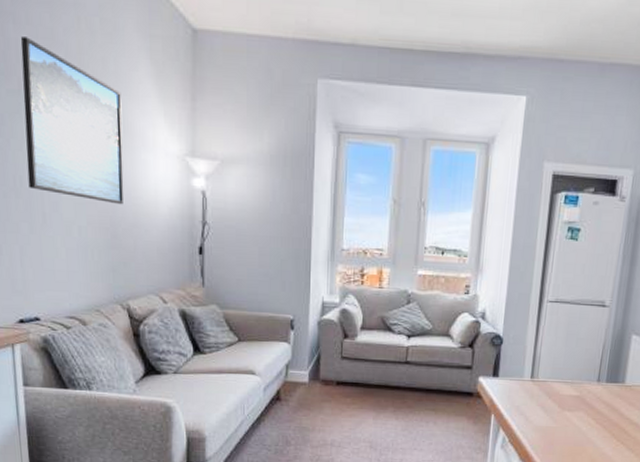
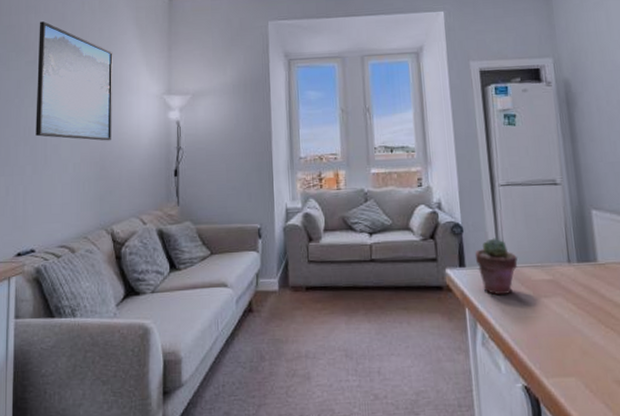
potted succulent: none [509,352,551,406] -> present [475,238,518,296]

